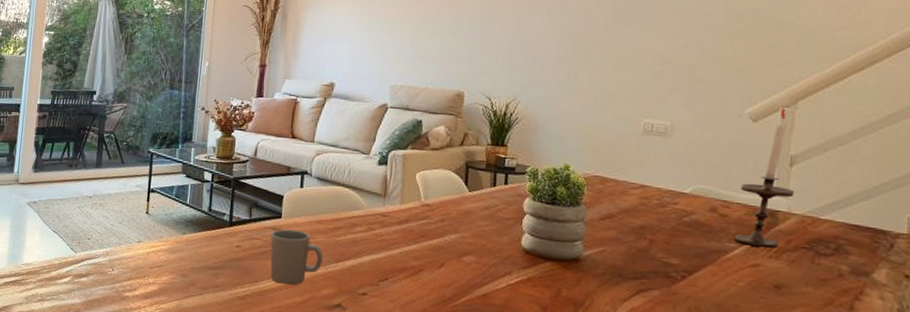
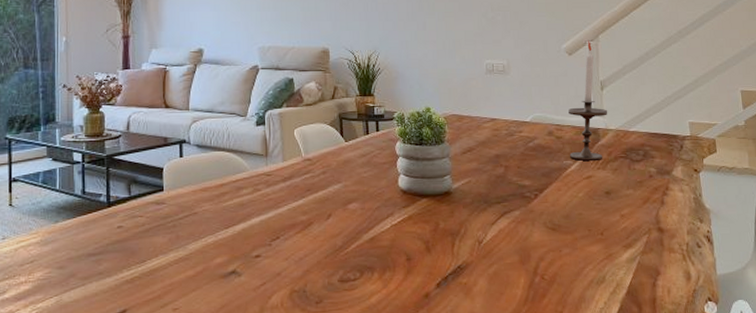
mug: present [270,229,323,285] -> none [155,201,212,260]

